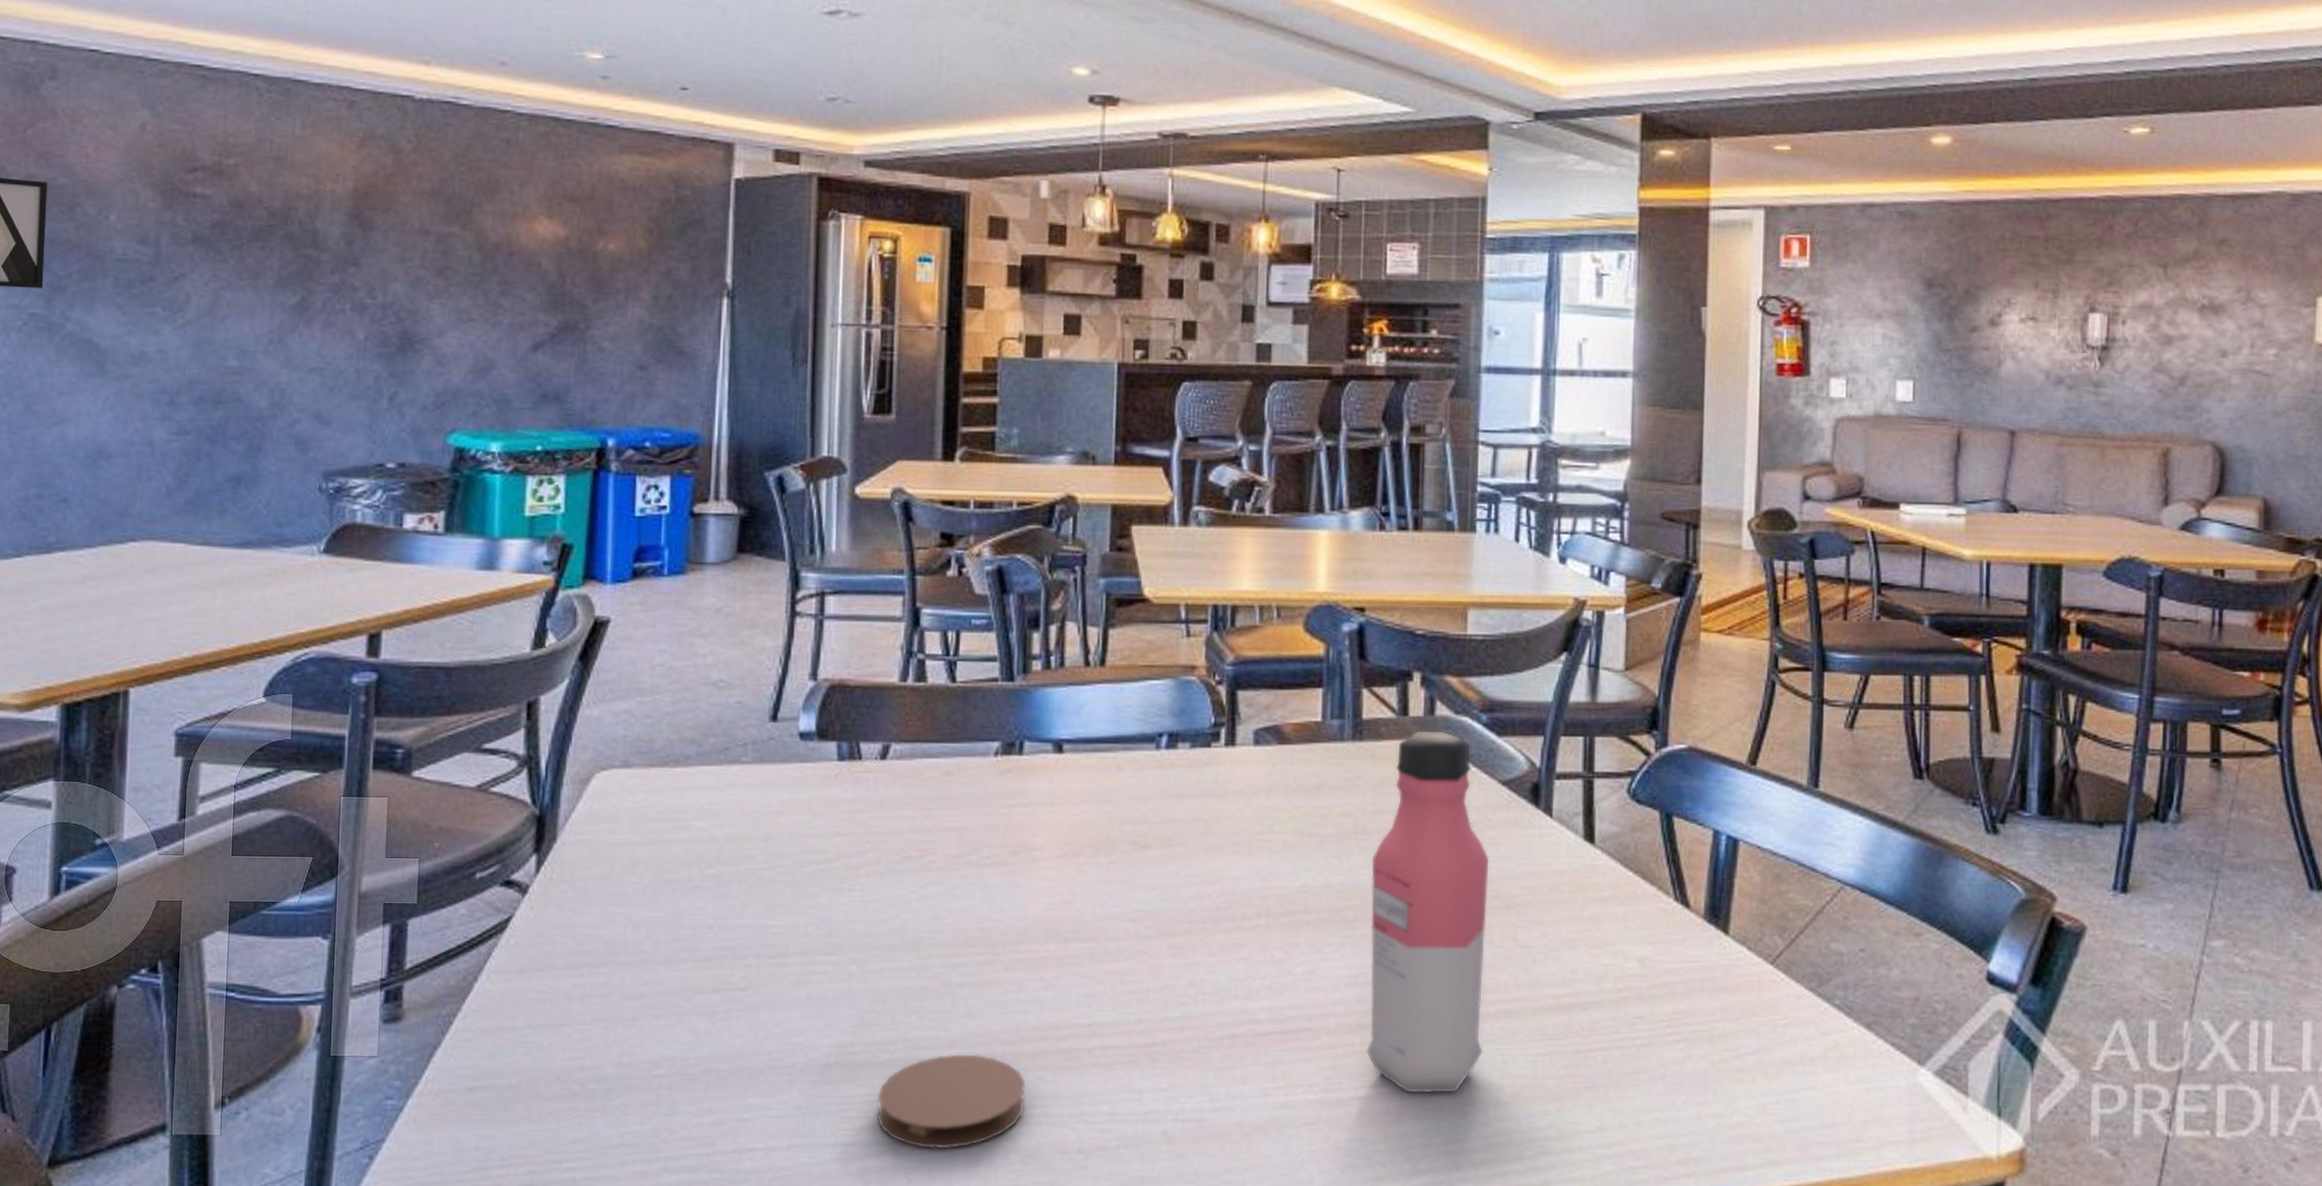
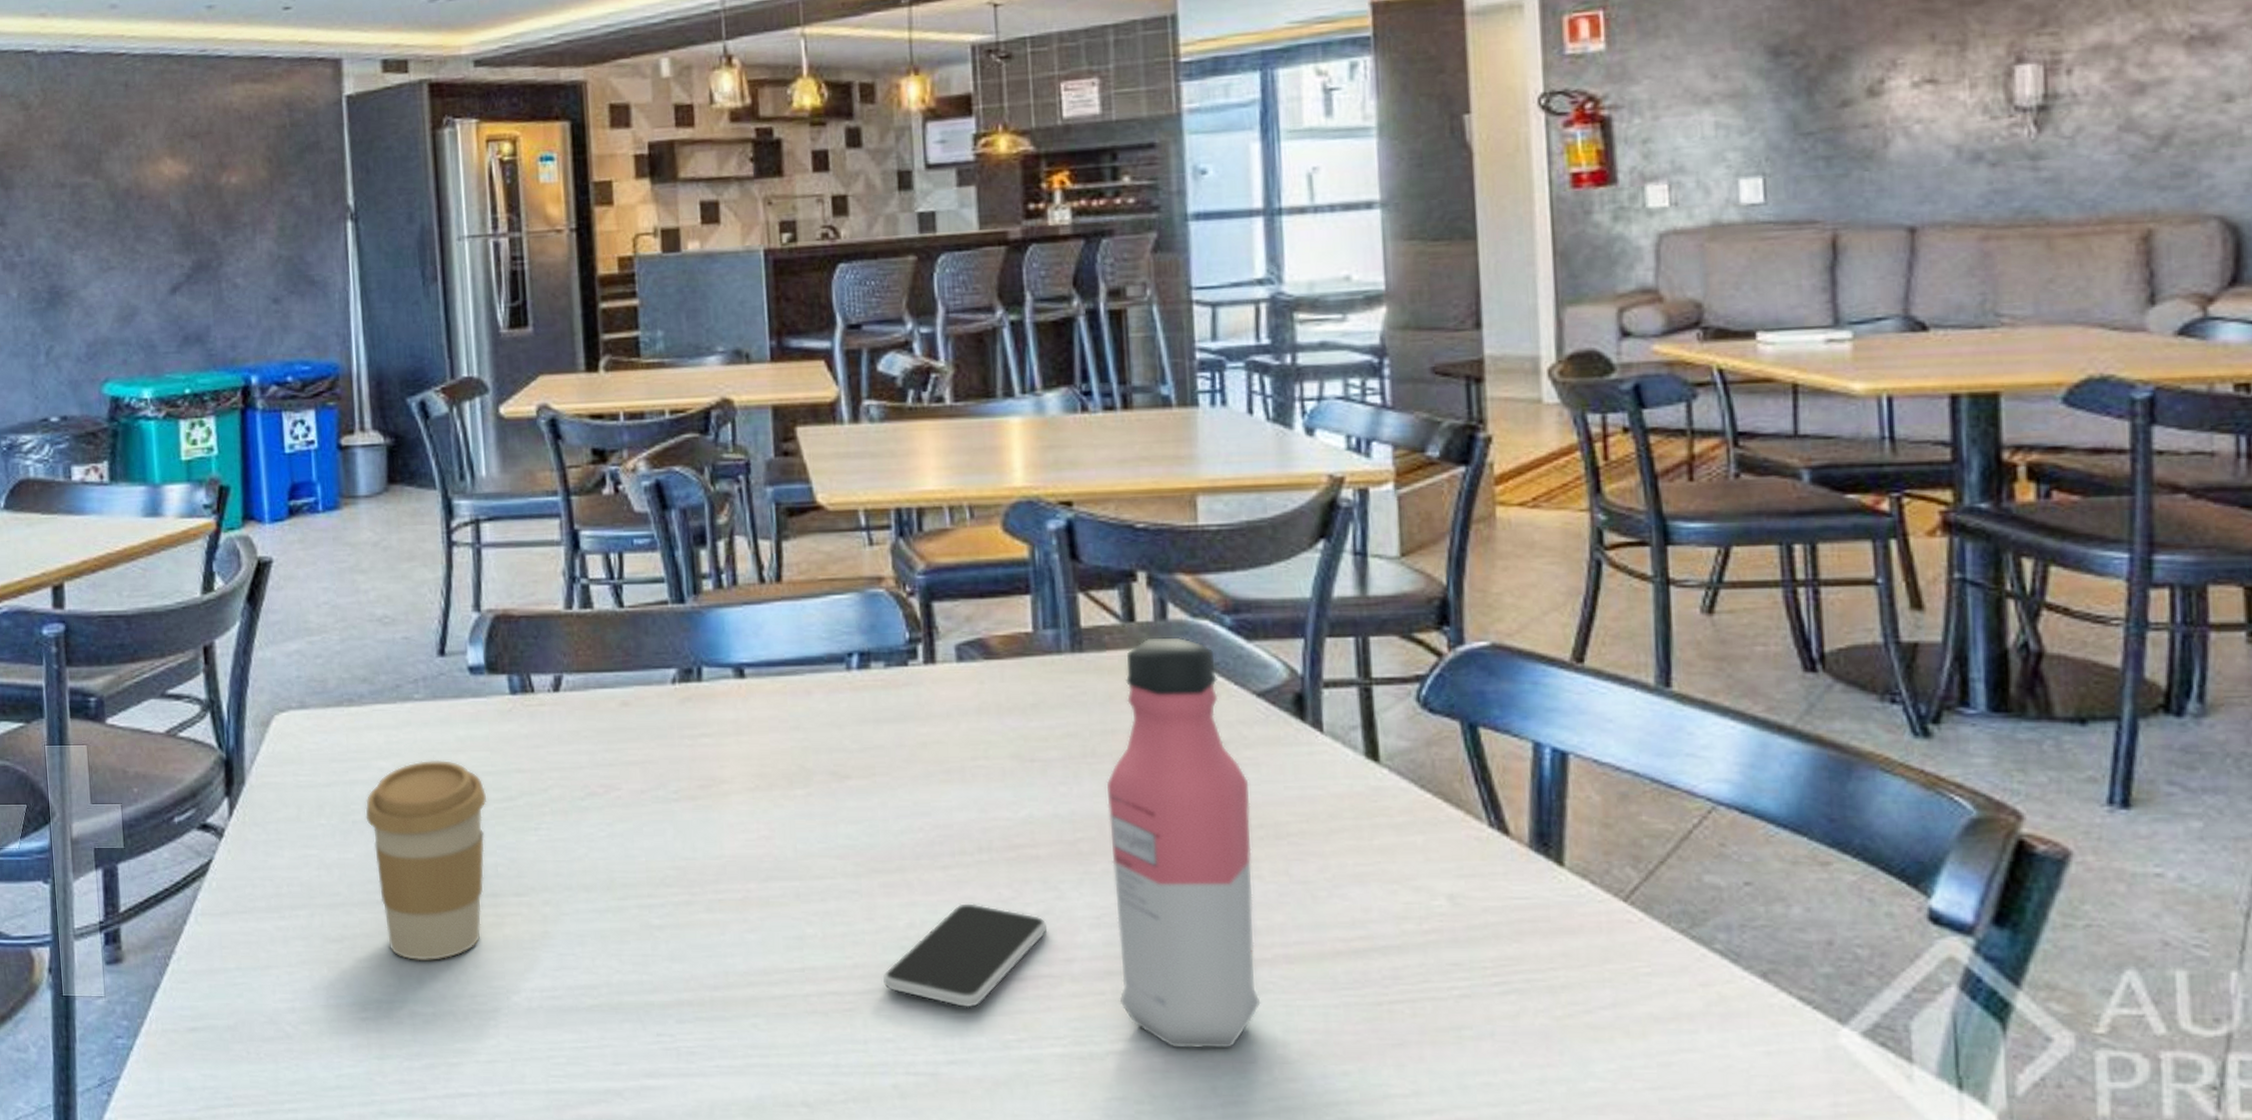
coffee cup: none [679,822,805,1018] -> present [365,761,487,960]
coaster: present [877,1054,1026,1150] -> none [585,999,741,1099]
smartphone: none [1162,964,1311,1060] -> present [883,903,1048,1008]

